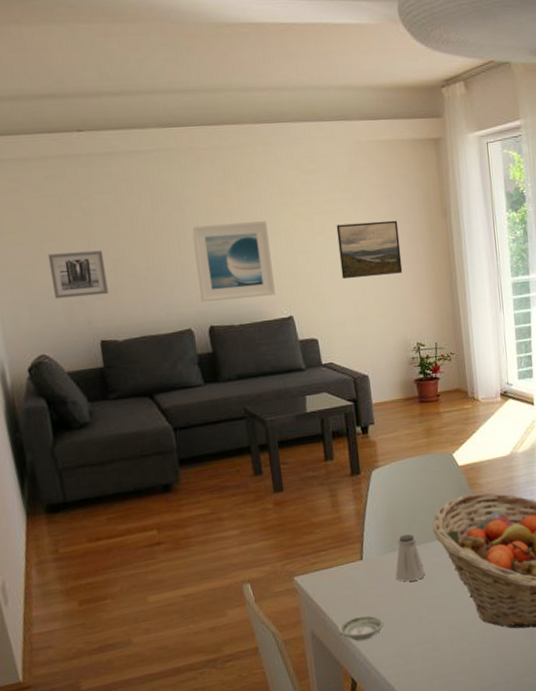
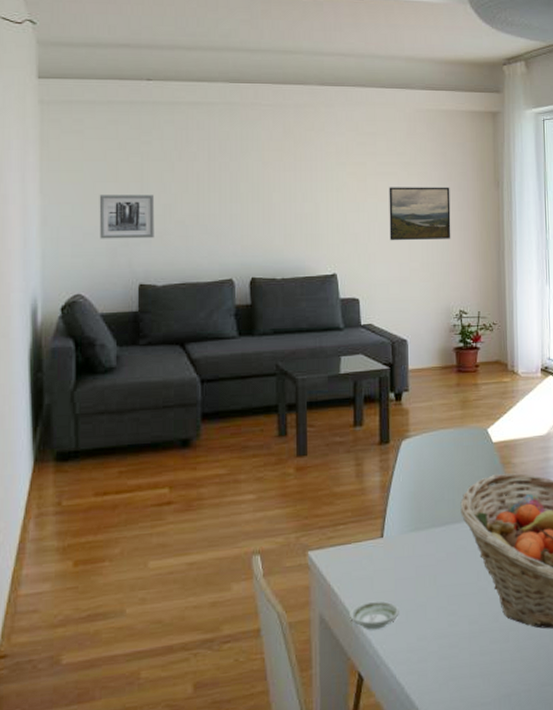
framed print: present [190,220,275,302] -> none [244,177,321,253]
saltshaker: present [395,534,426,582] -> none [416,512,449,566]

